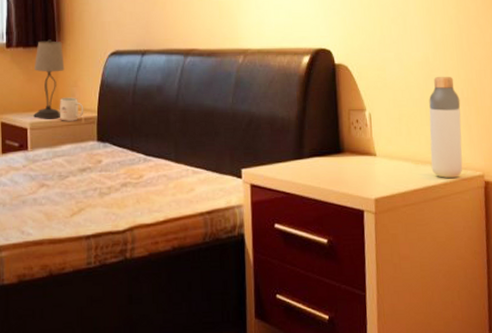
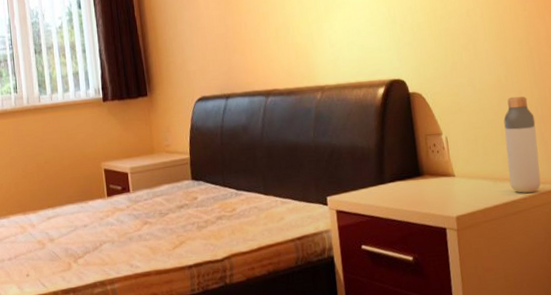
table lamp: present [33,39,65,119] -> none [129,91,157,164]
mug: present [59,97,84,121] -> none [154,141,178,164]

